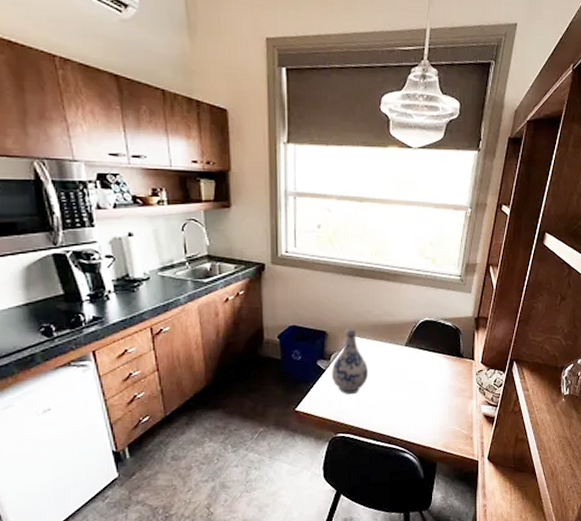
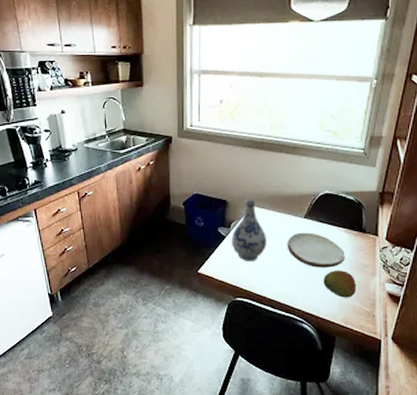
plate: none [388,360,445,396] -> present [287,232,345,268]
fruit: none [424,396,456,424] -> present [323,270,357,298]

